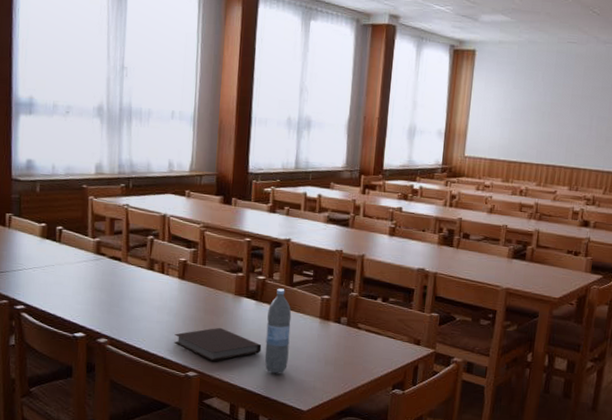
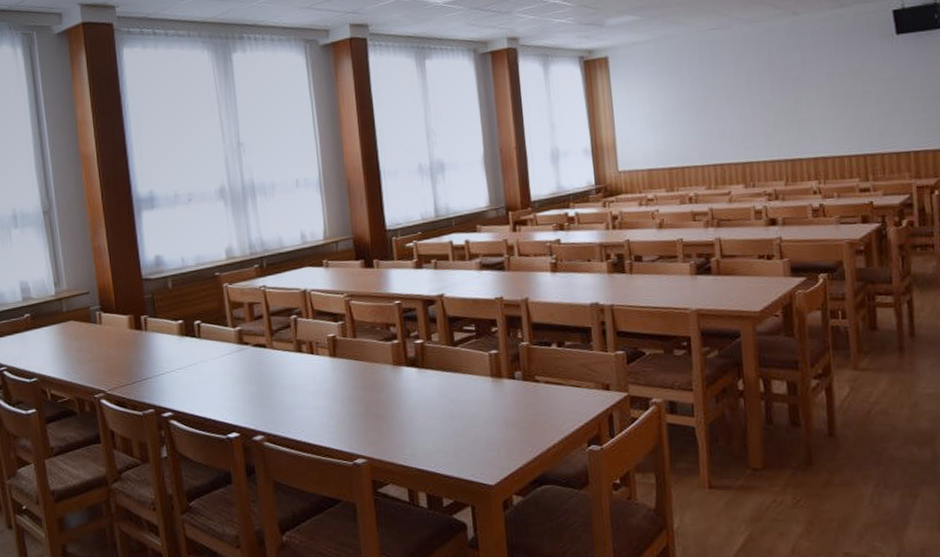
notebook: present [174,327,262,362] -> none [335,404,433,444]
water bottle: present [264,288,292,374] -> none [432,350,465,448]

